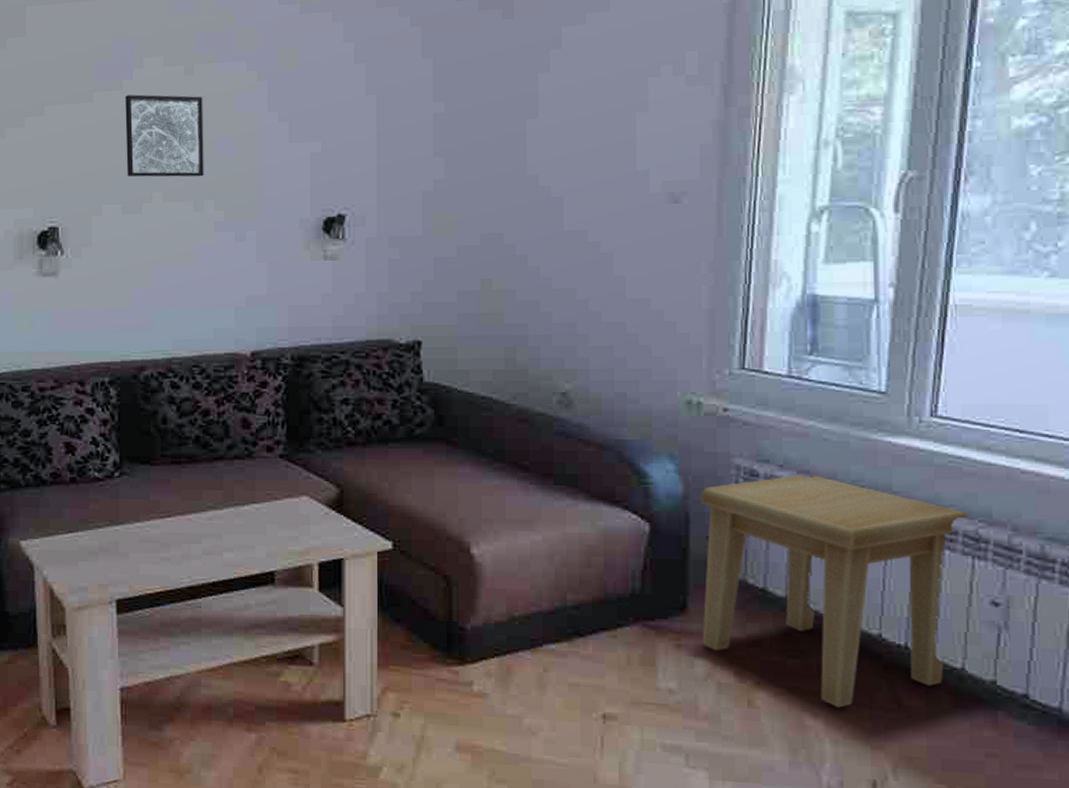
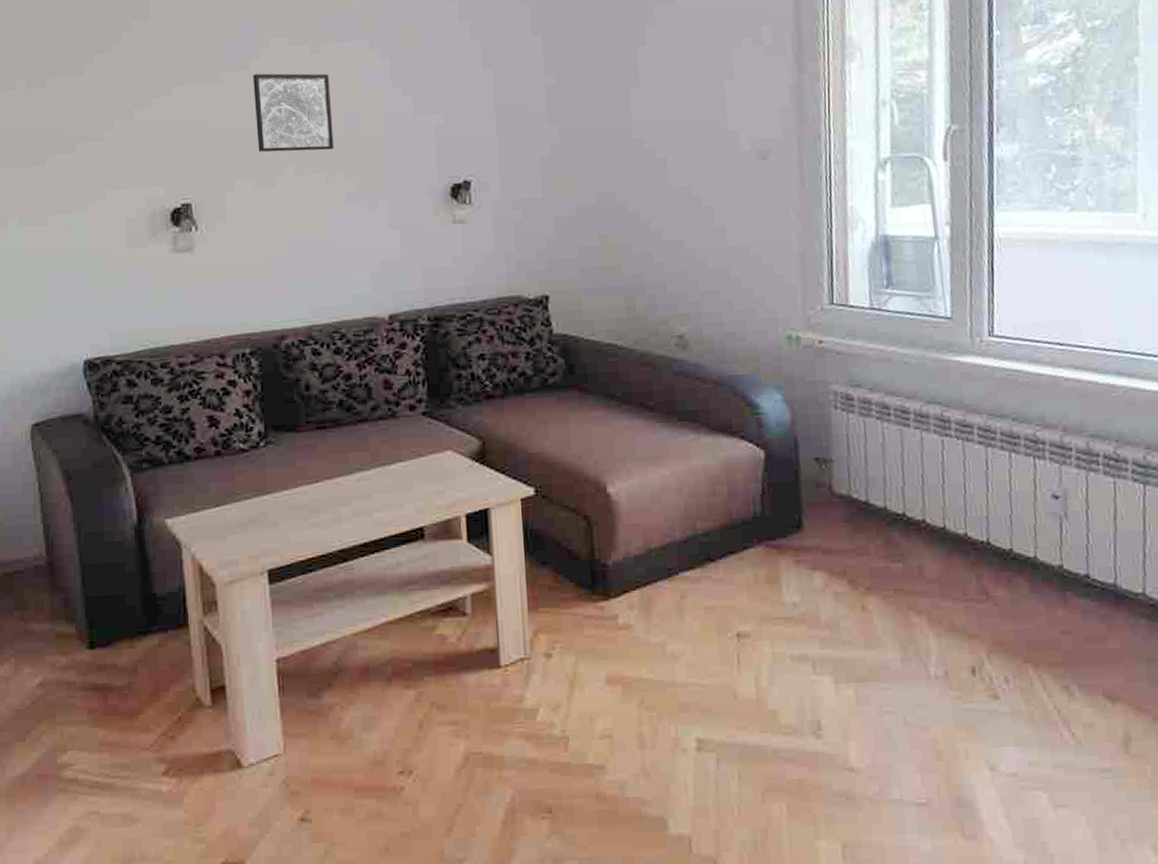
side table: present [700,474,969,708] -> none [805,395,1028,604]

